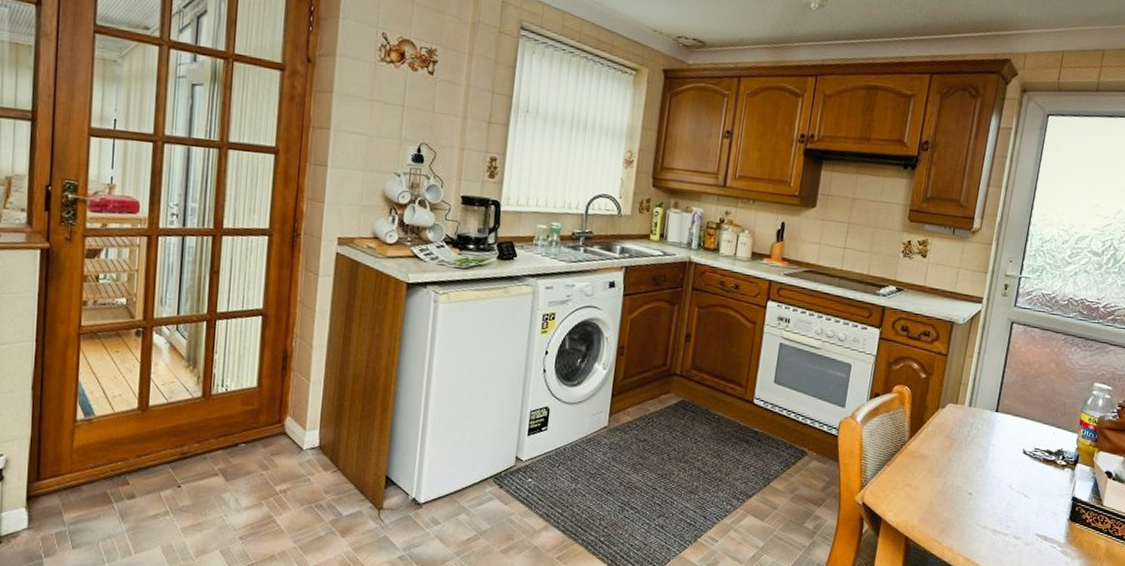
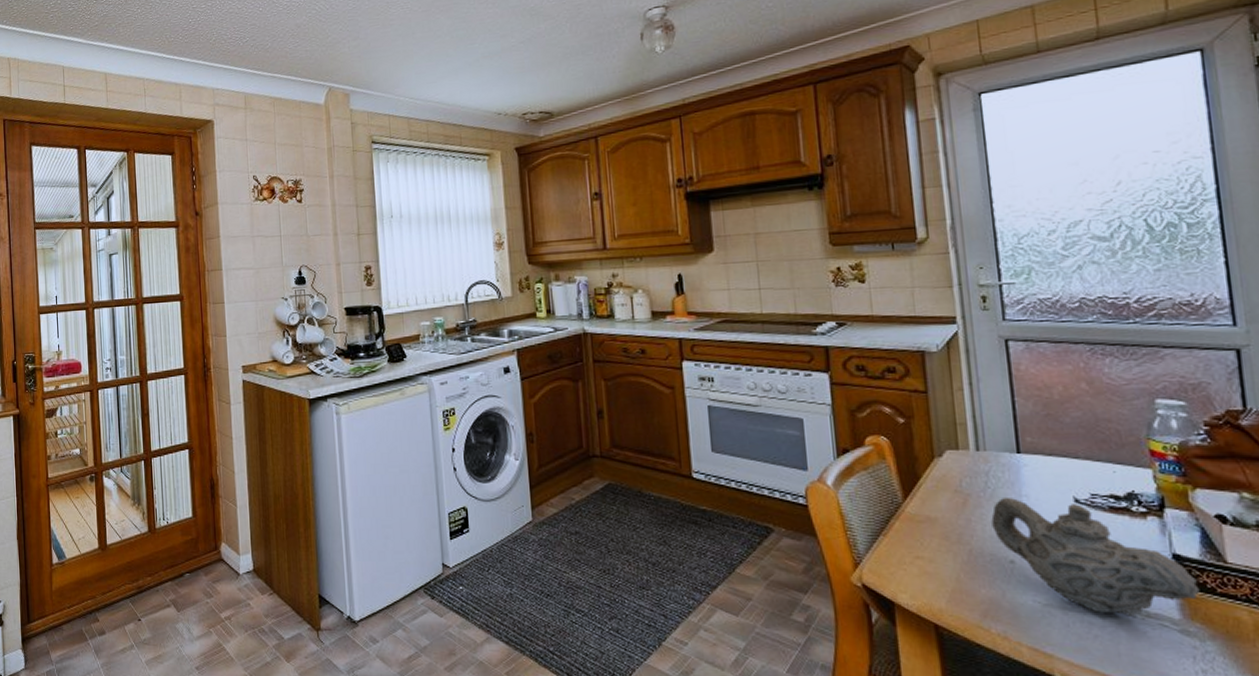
teapot: none [964,444,1082,539] -> present [991,497,1200,616]

